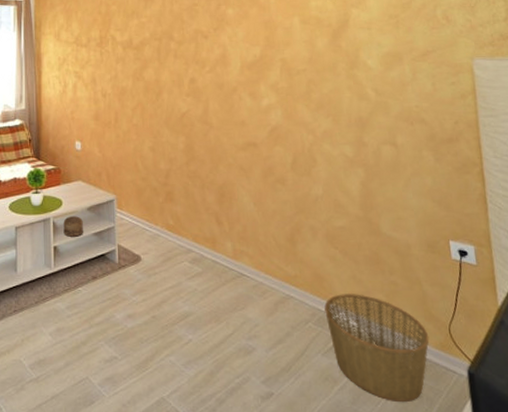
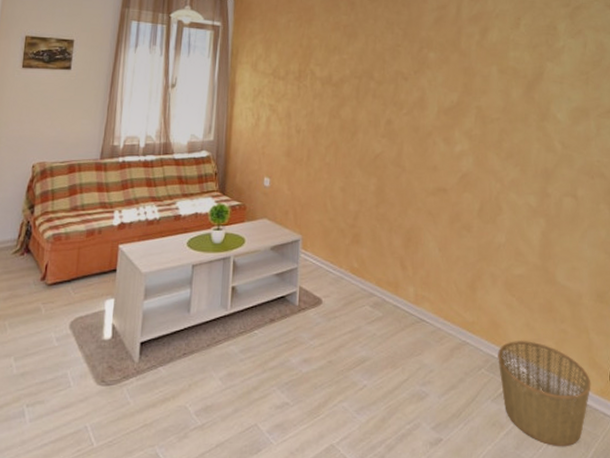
decorative box: present [63,216,83,237] -> none [243,255,265,277]

